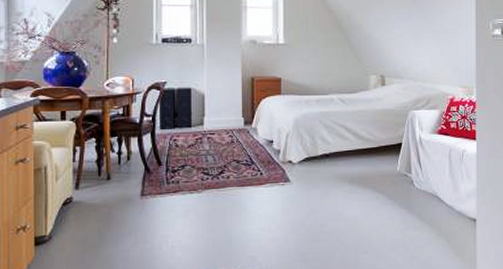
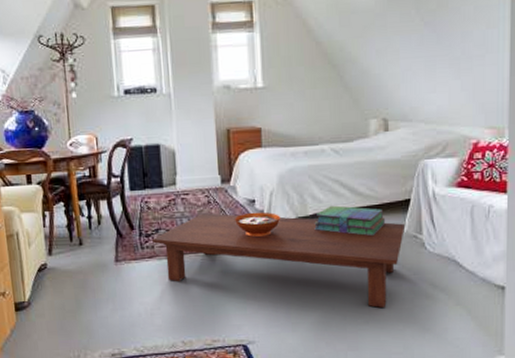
coffee table: none [178,151,397,238] -> present [152,213,405,308]
decorative bowl: none [255,151,294,174] -> present [235,212,280,237]
stack of books: none [323,147,382,175] -> present [314,205,386,237]

